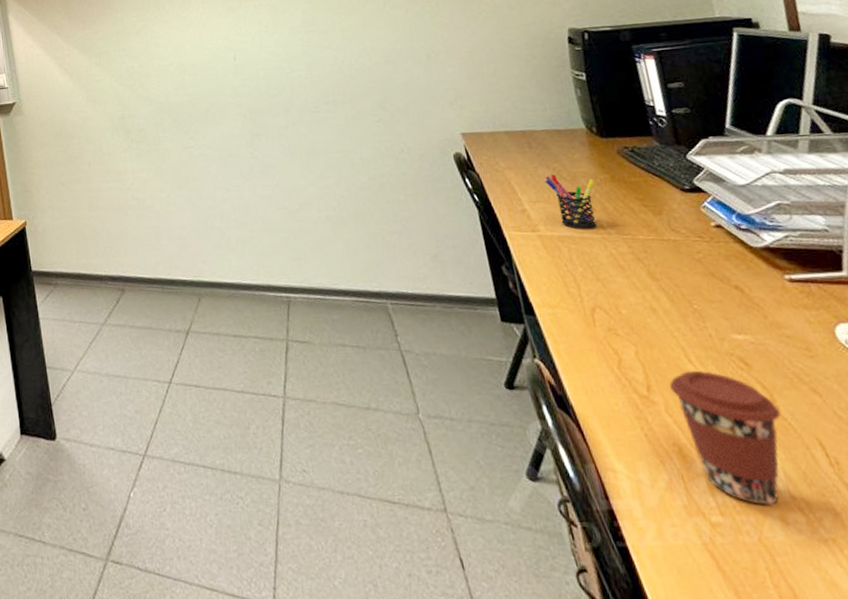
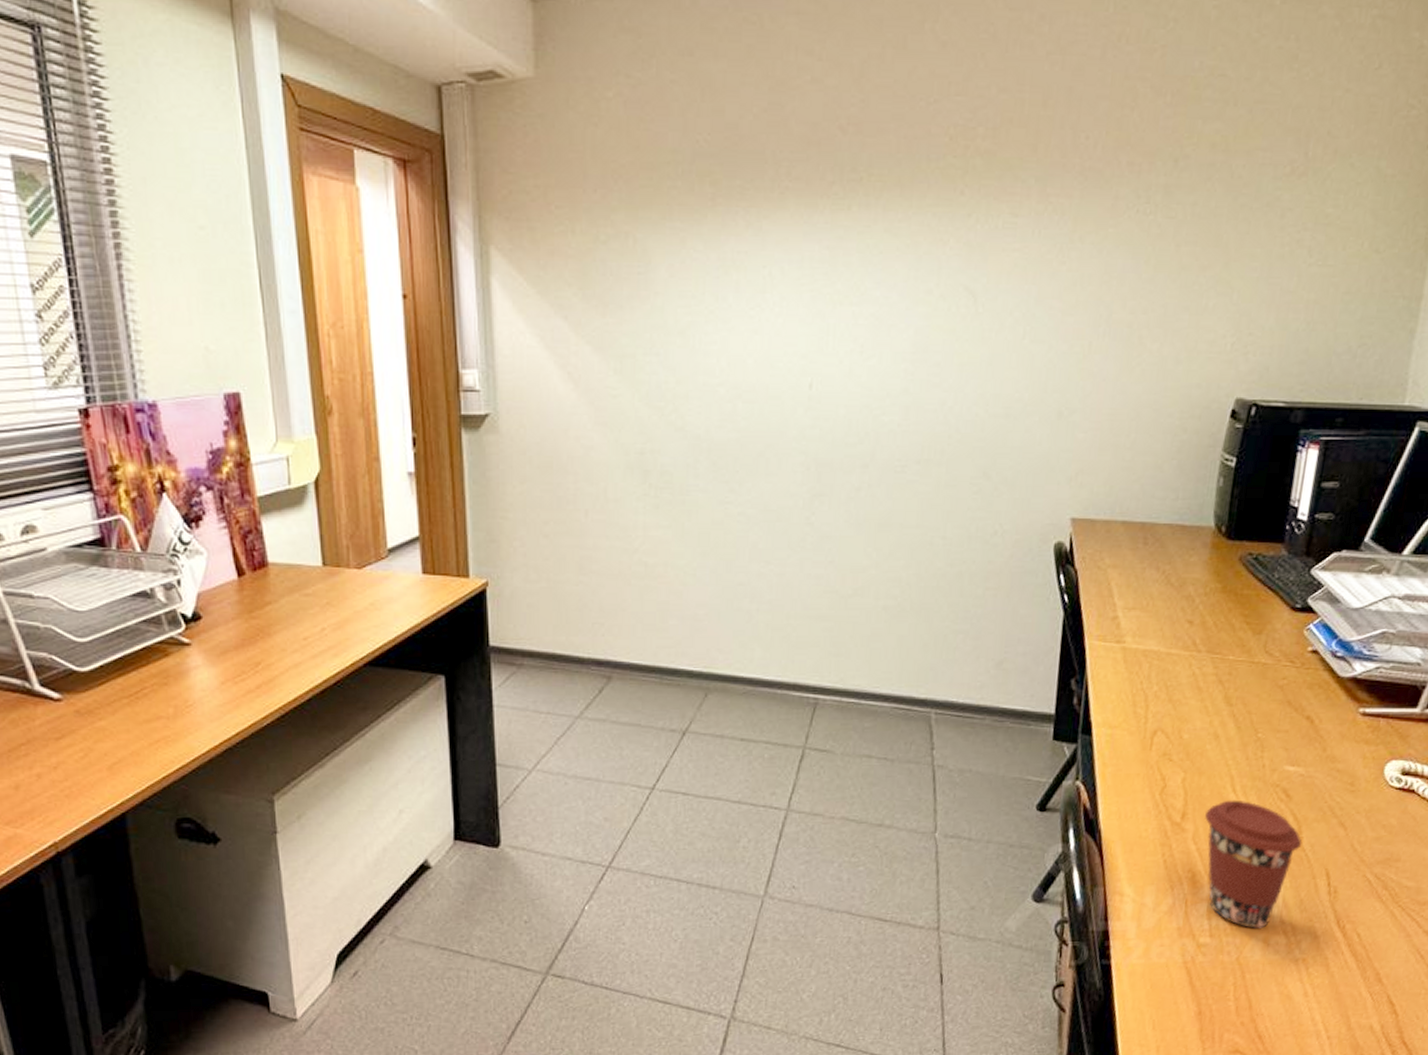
pen holder: present [544,174,597,229] -> none [1148,578,1204,644]

